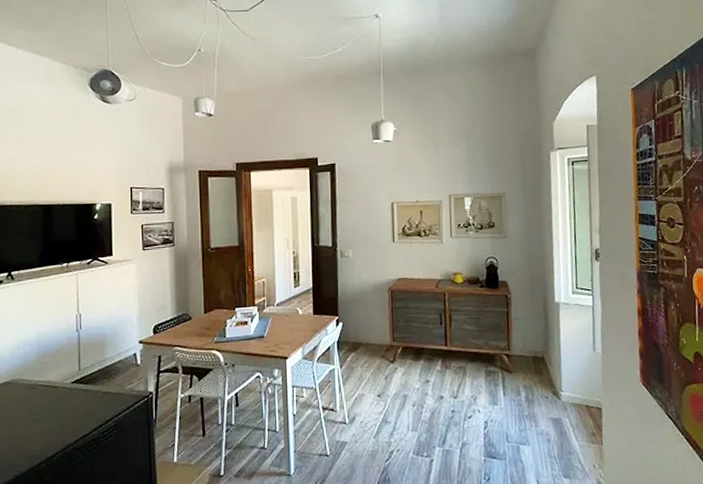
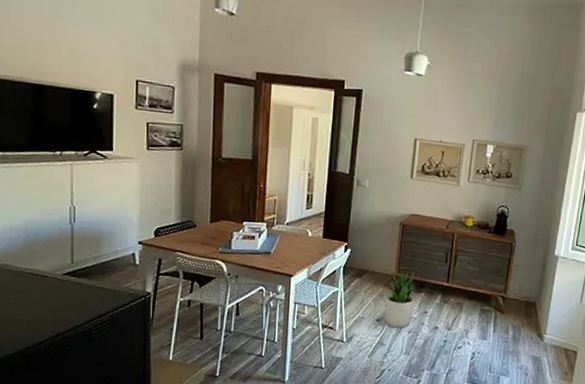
planter: none [384,338,414,402] -> present [385,271,416,328]

